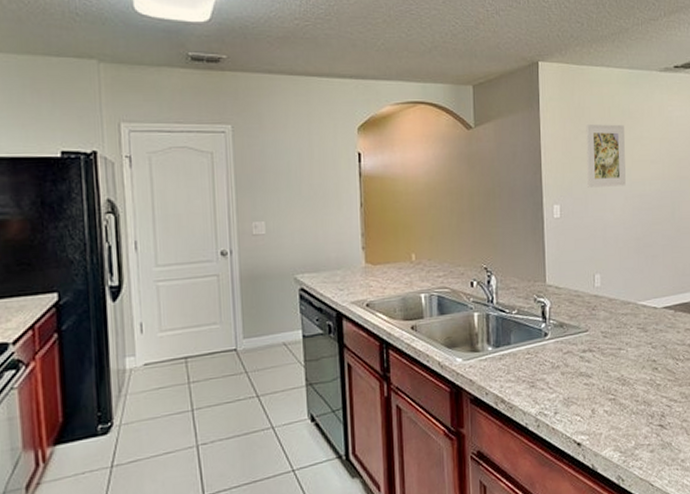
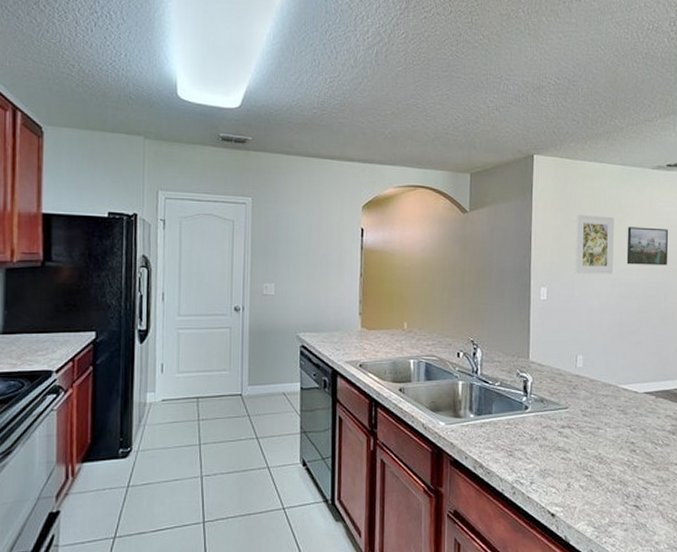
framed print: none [638,133,680,175] -> present [626,227,669,266]

